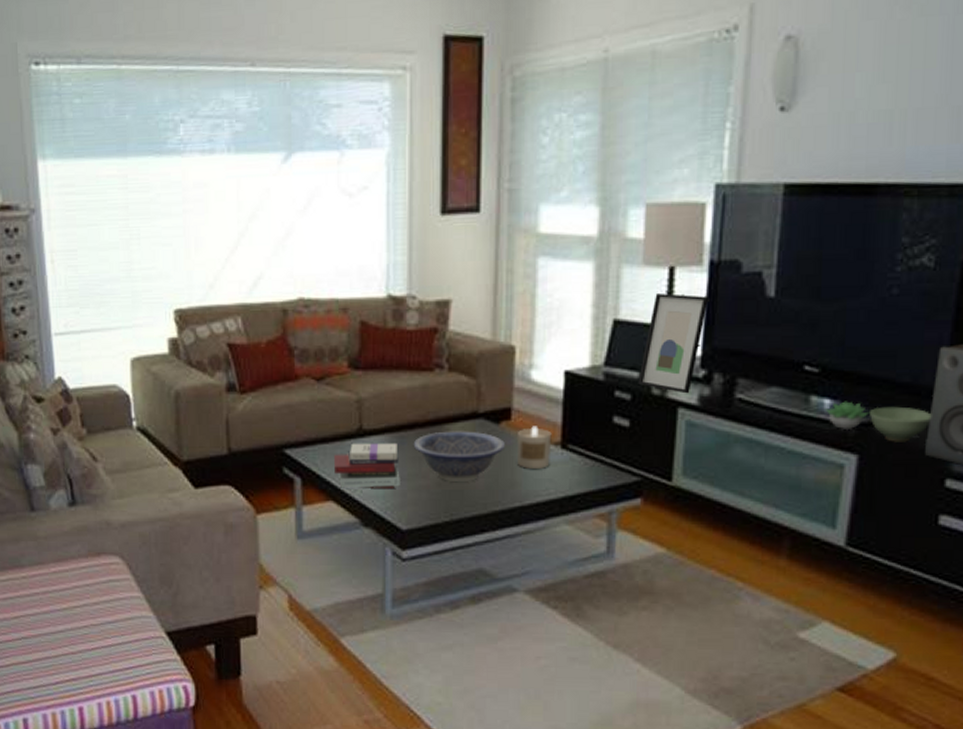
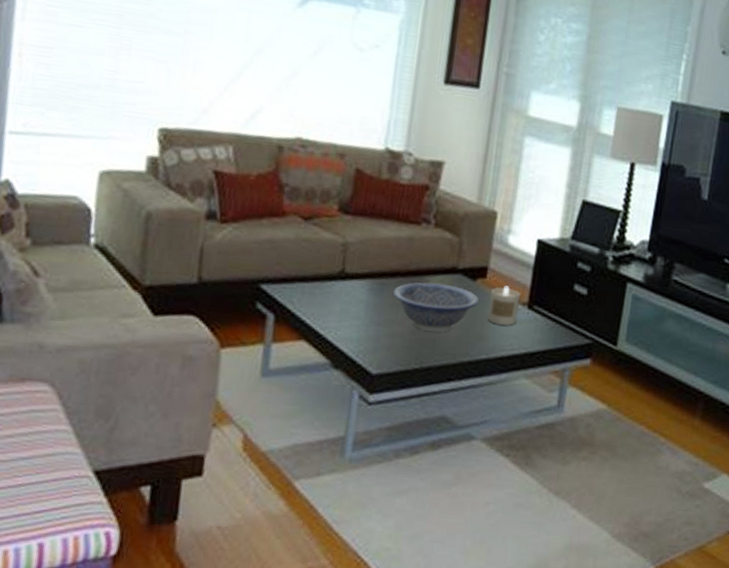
books: present [333,442,400,488] -> none [310,284,378,333]
picture frame: present [638,292,710,394] -> none [597,182,659,272]

